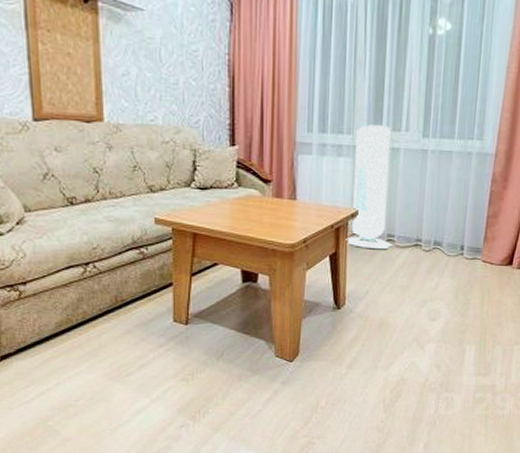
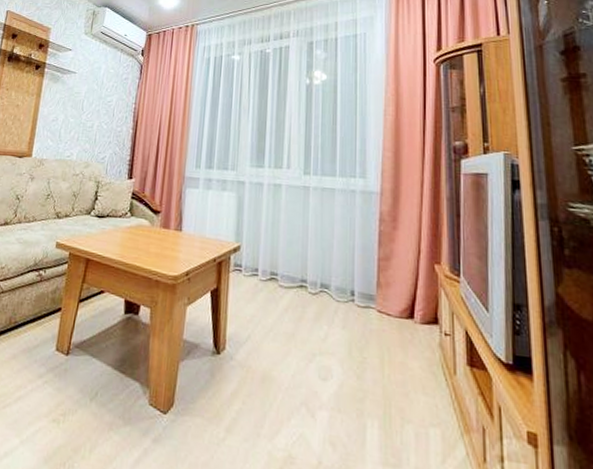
air purifier: present [346,125,392,250] -> none [228,162,276,289]

